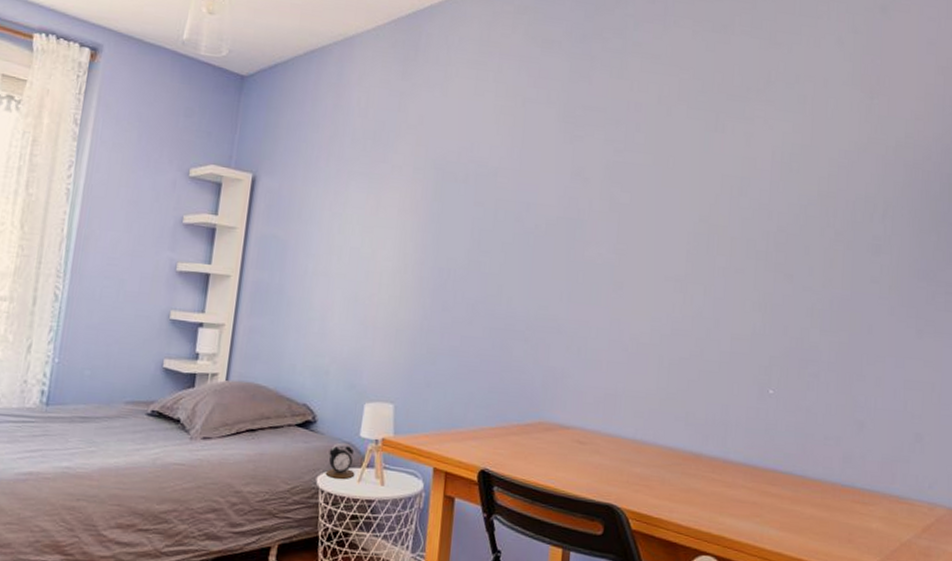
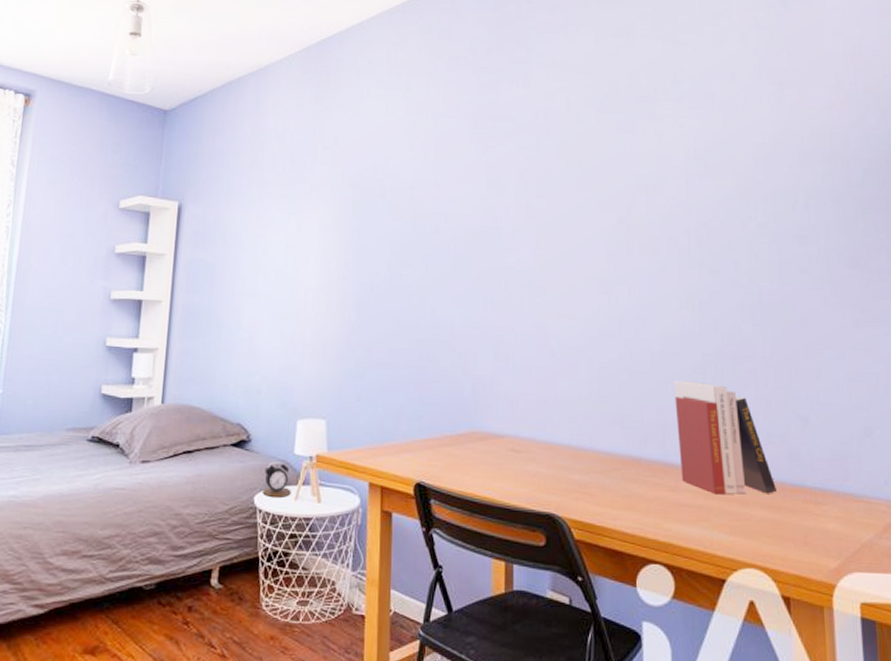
books: none [739,380,828,494] -> present [674,380,776,495]

